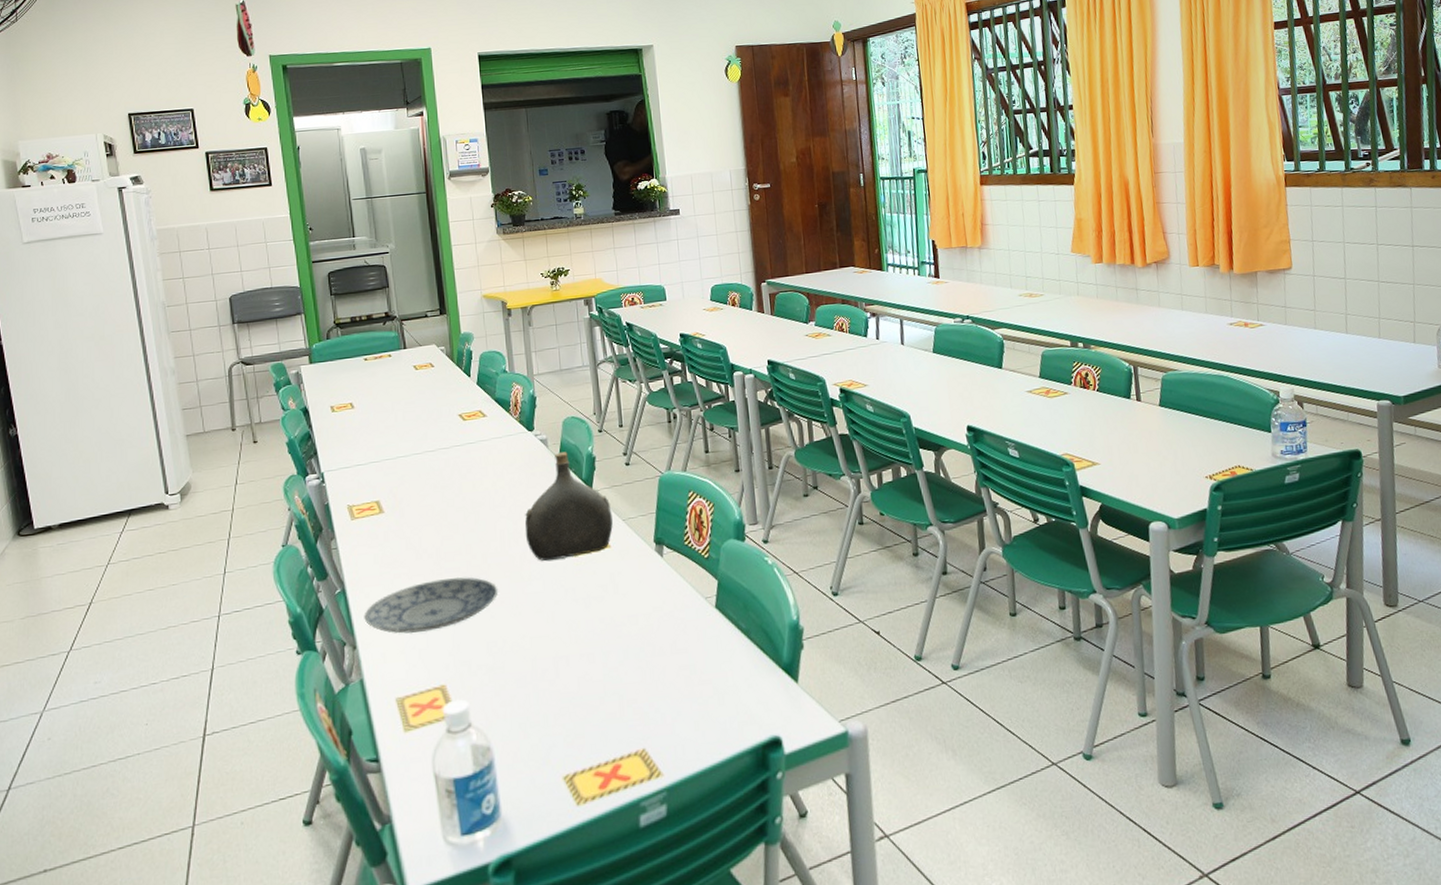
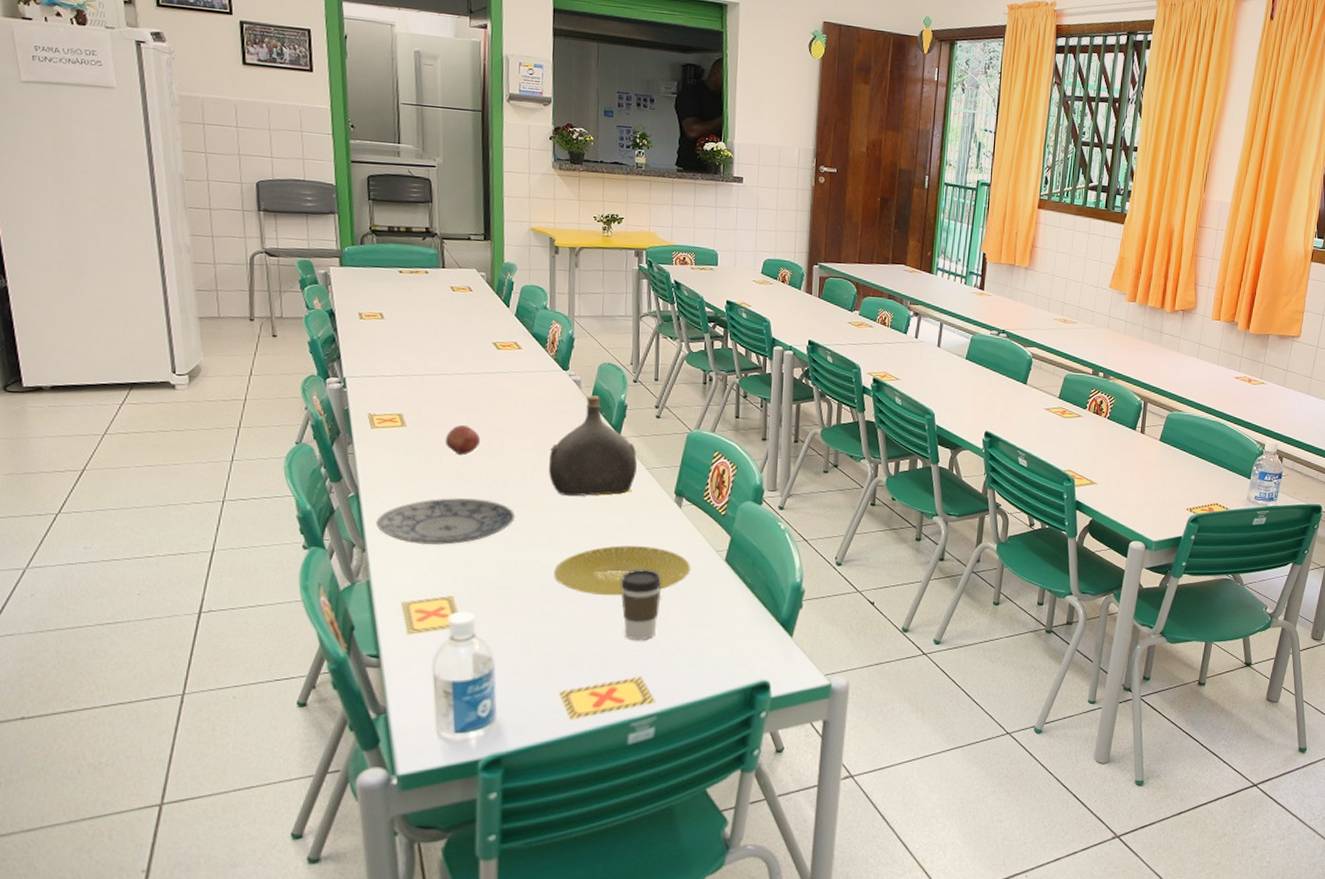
fruit: none [422,502,457,535] -> present [445,424,481,456]
plate: none [542,603,681,664] -> present [554,545,690,596]
coffee cup: none [611,628,655,709] -> present [621,569,662,641]

